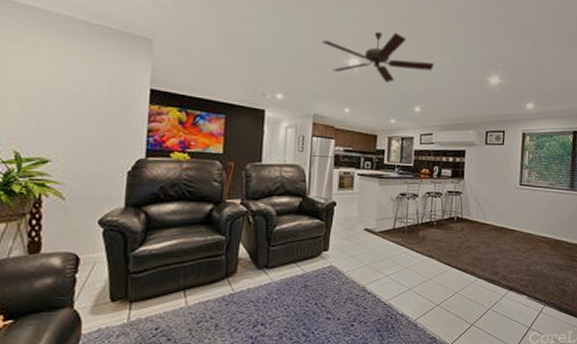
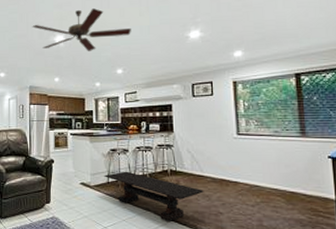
coffee table: none [390,217,485,269] -> present [104,171,204,223]

